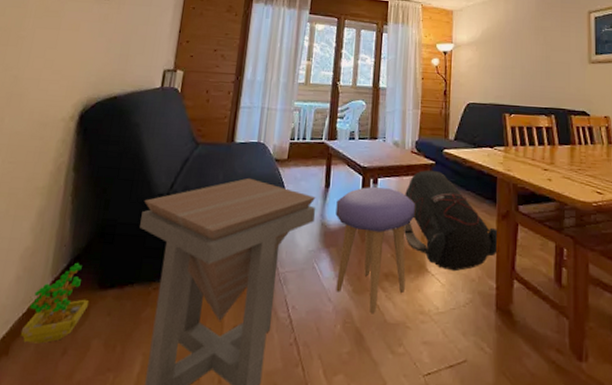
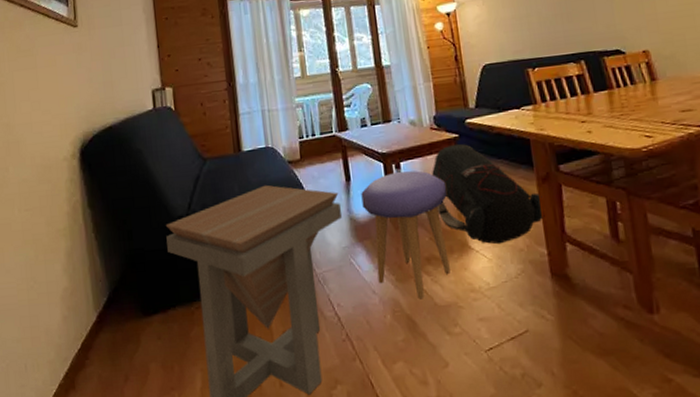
decorative plant: present [20,262,90,344] -> none [81,294,138,375]

